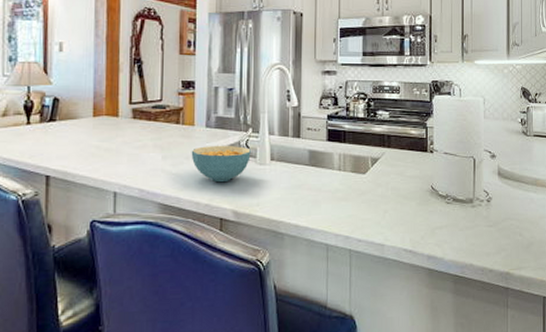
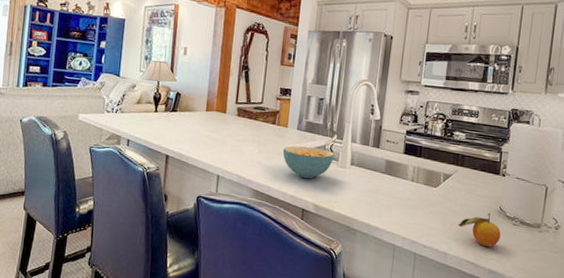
fruit: none [391,193,436,231] -> present [457,212,501,248]

